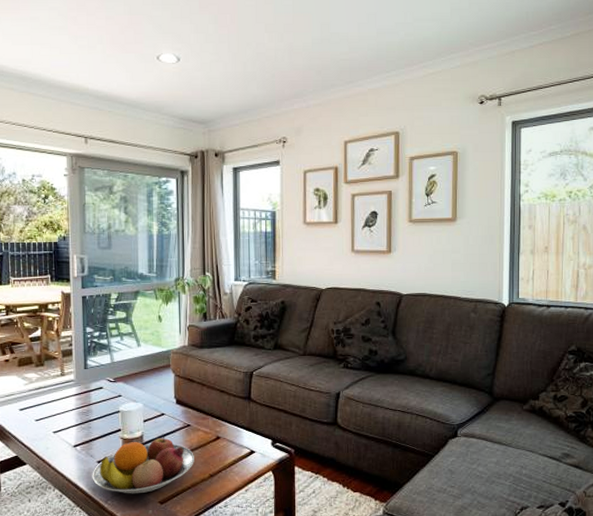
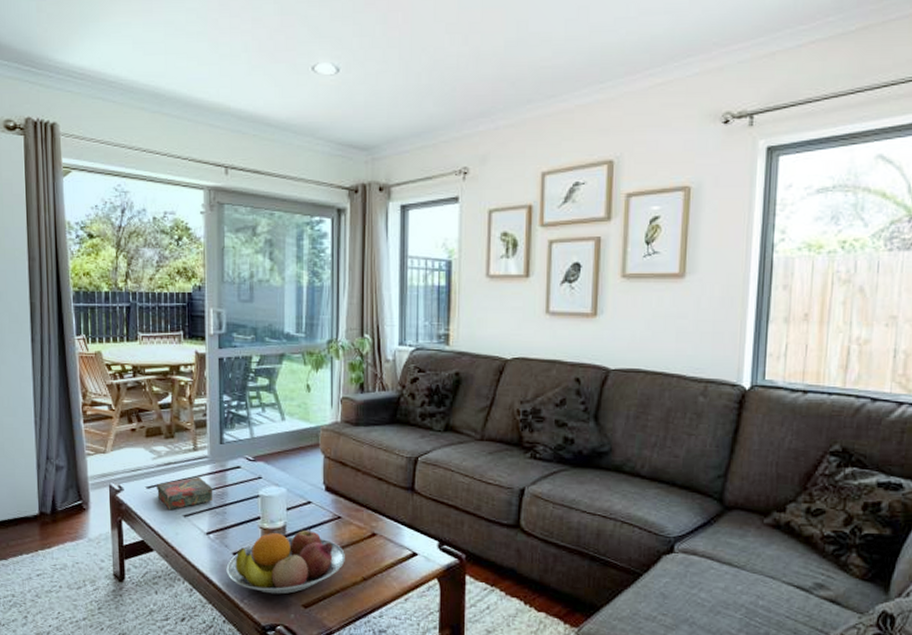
book: none [28,398,80,427] -> present [156,476,213,509]

